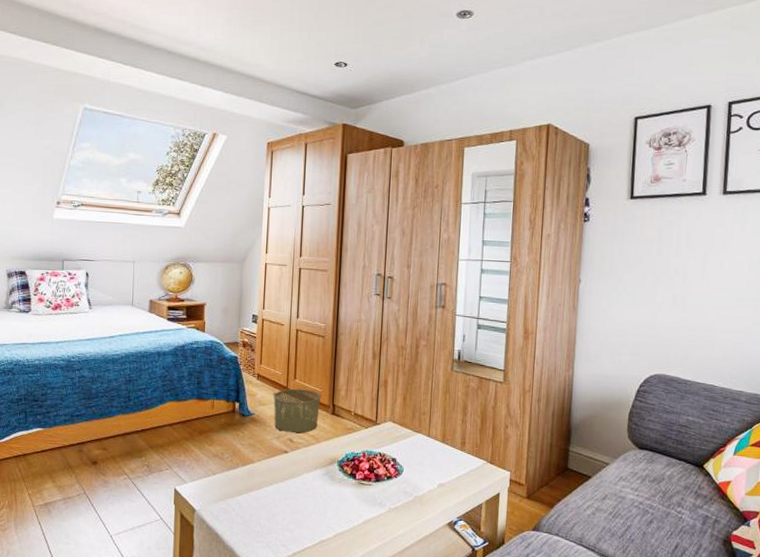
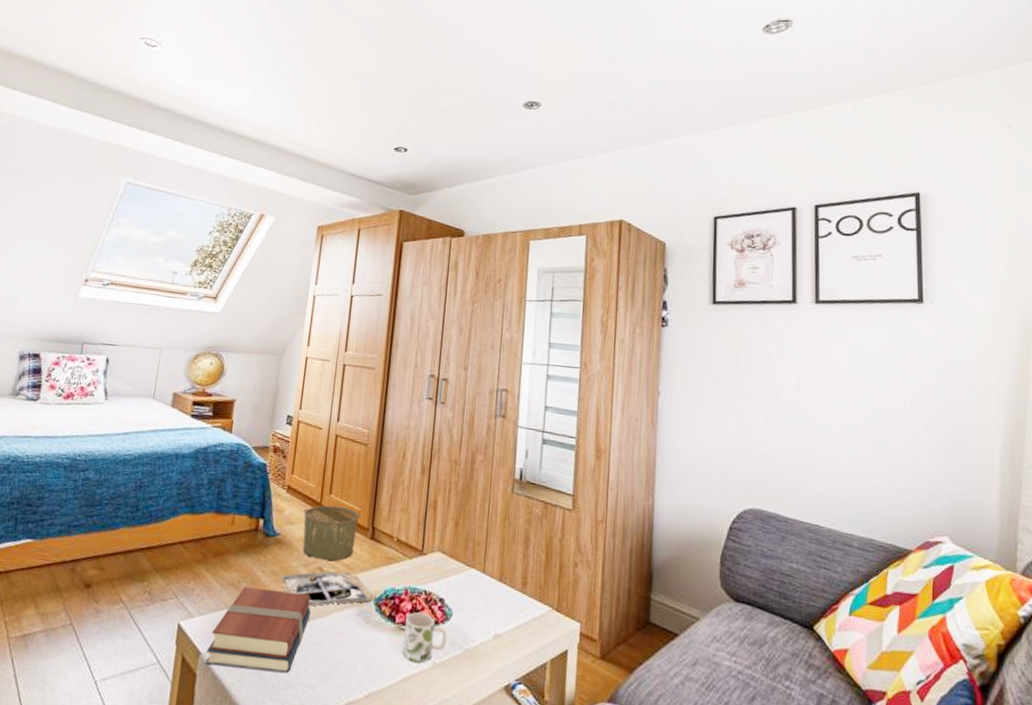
books: none [200,457,285,522] -> present [205,587,311,674]
magazine: none [256,440,337,470] -> present [279,571,374,607]
mug: none [363,470,399,510] -> present [403,612,447,664]

